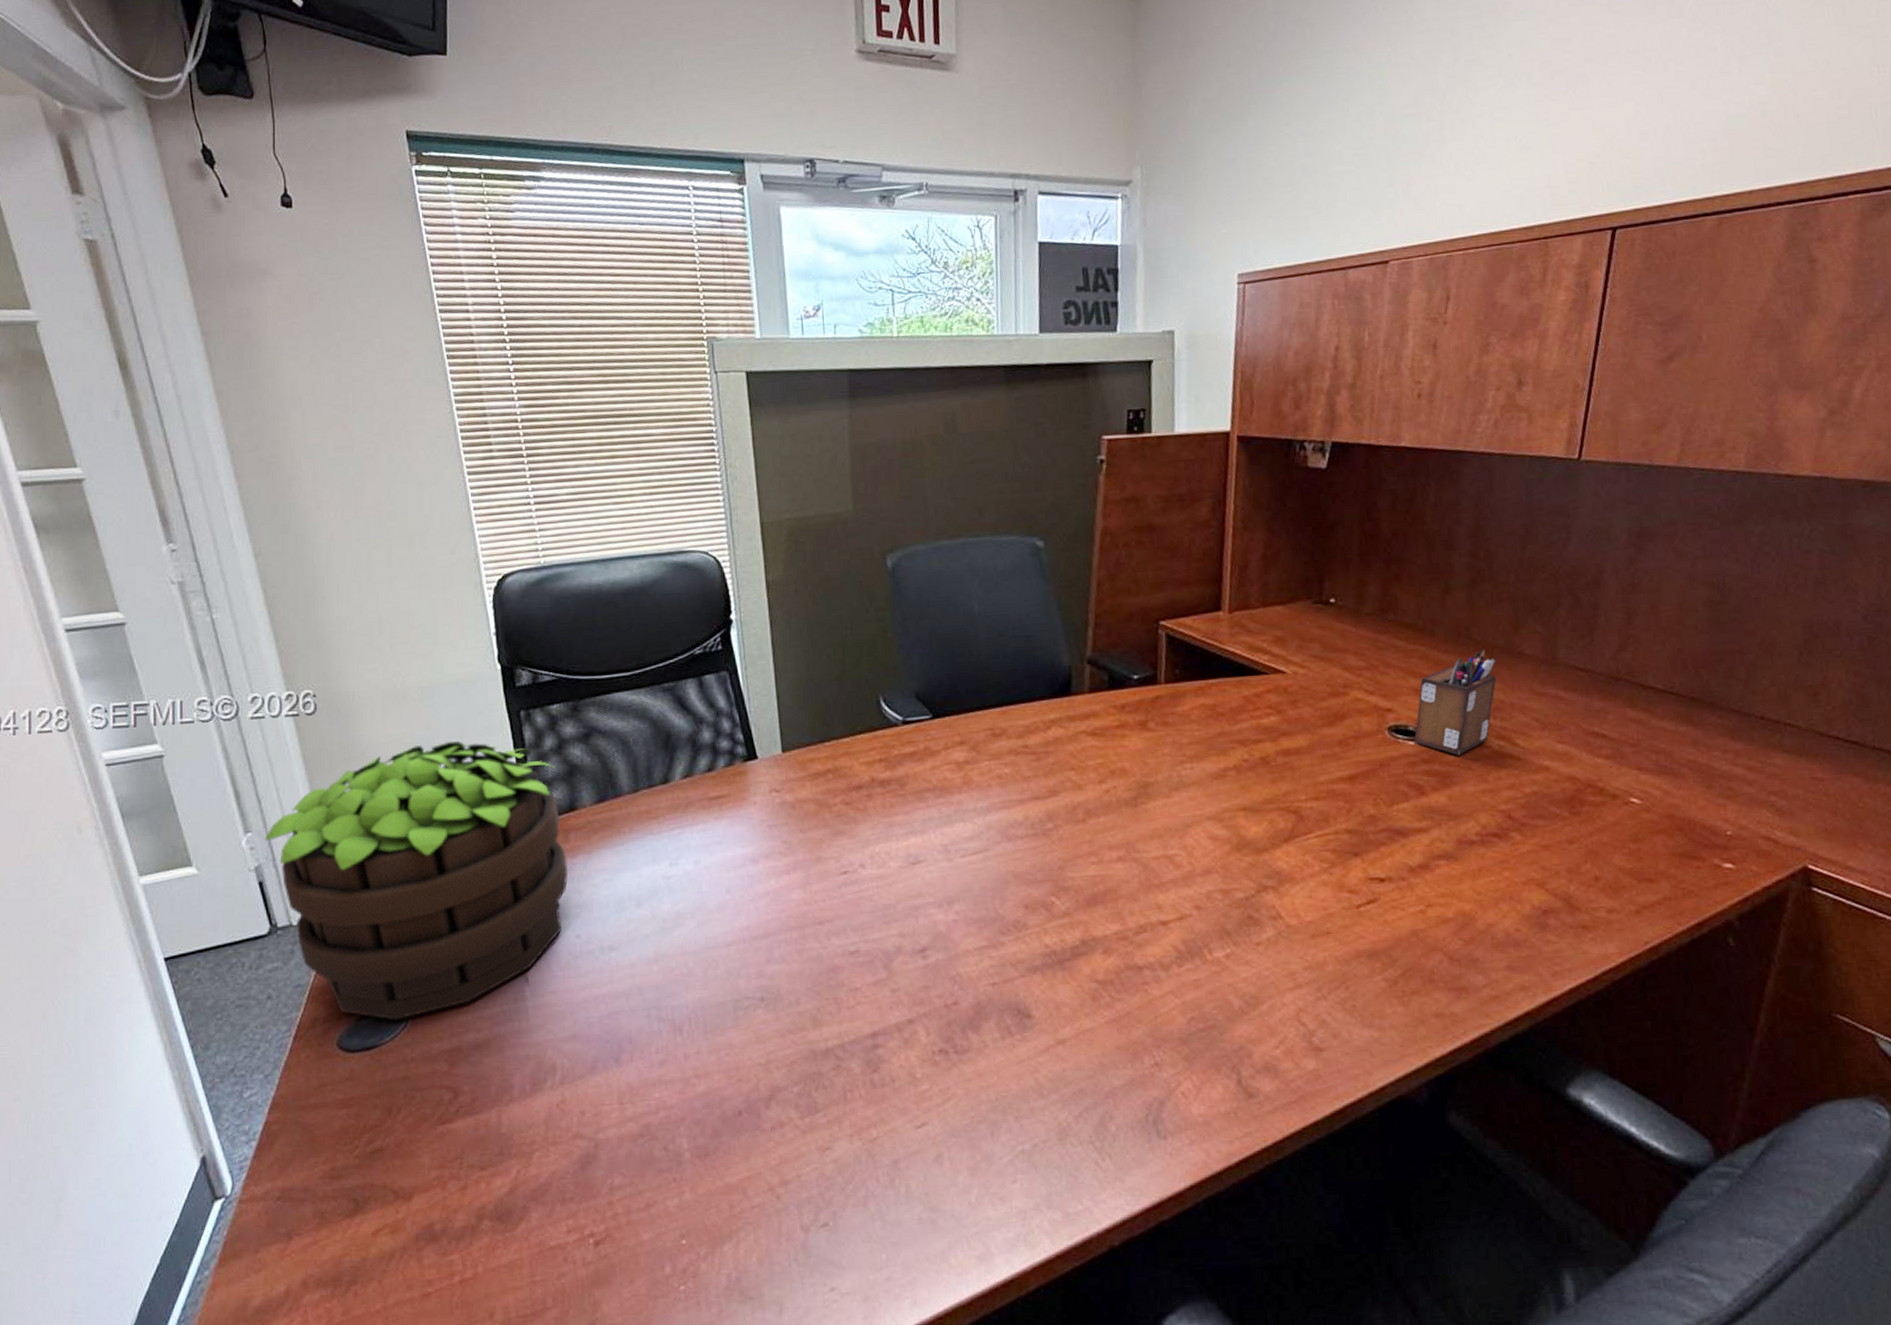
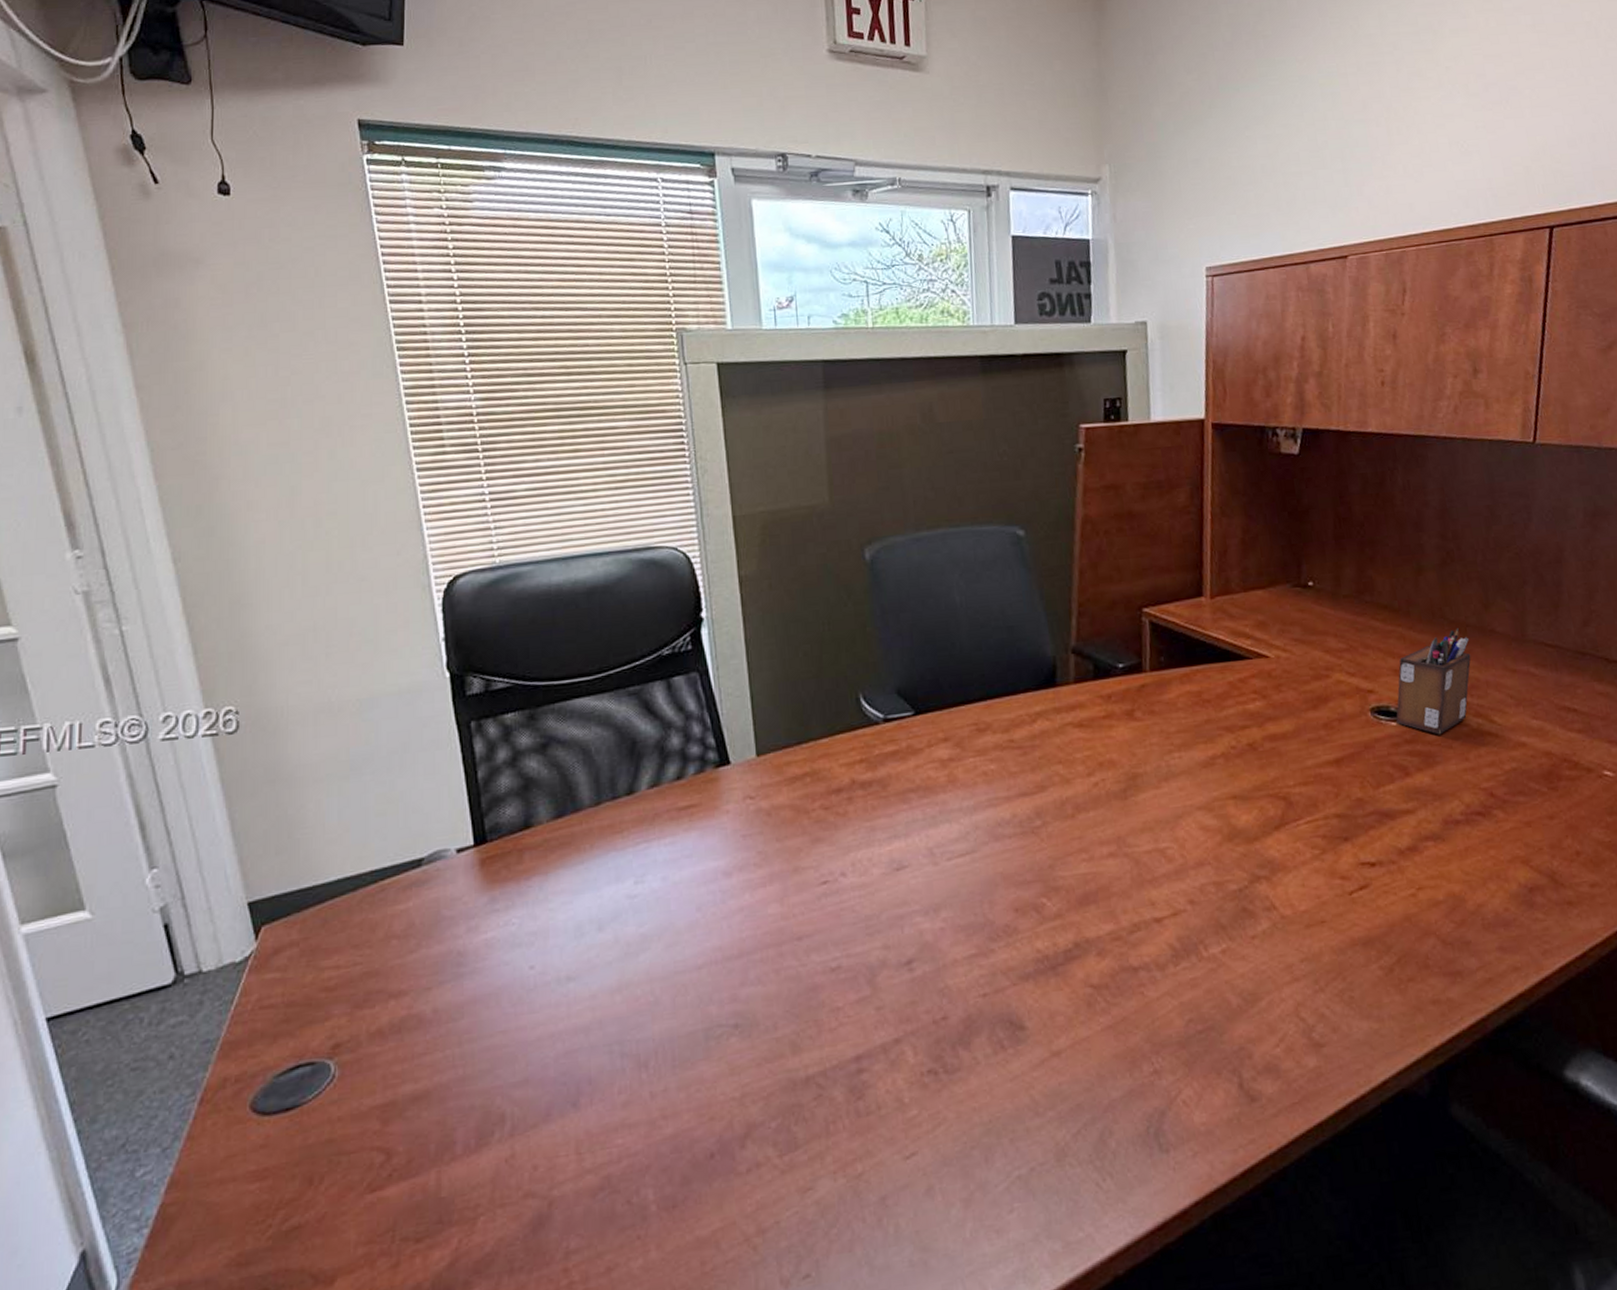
potted plant: present [264,740,569,1021] -> none [172,756,522,1075]

